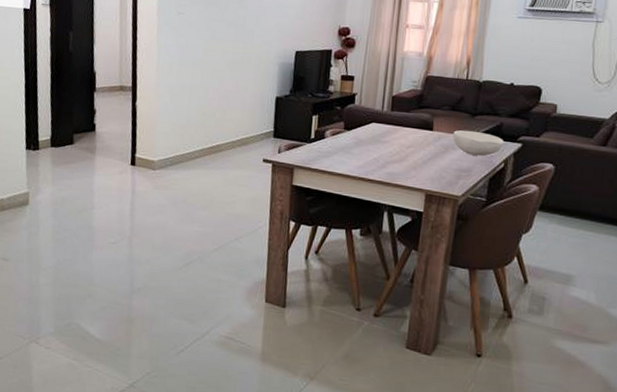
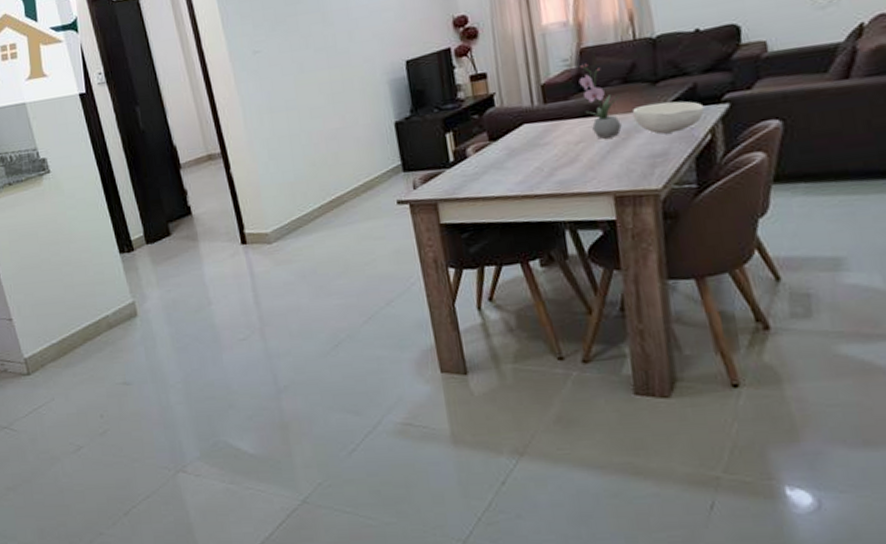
flower arrangement: none [419,88,448,149] -> present [579,63,622,139]

